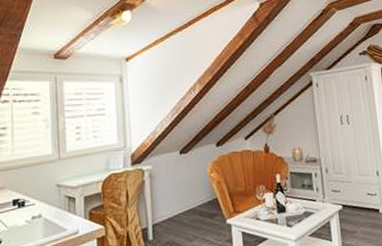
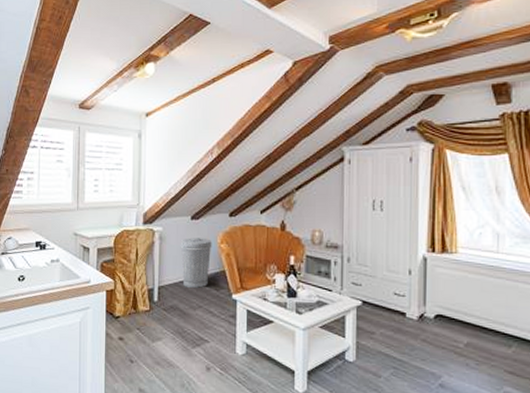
trash can: none [171,170,203,221] -> present [180,238,212,288]

